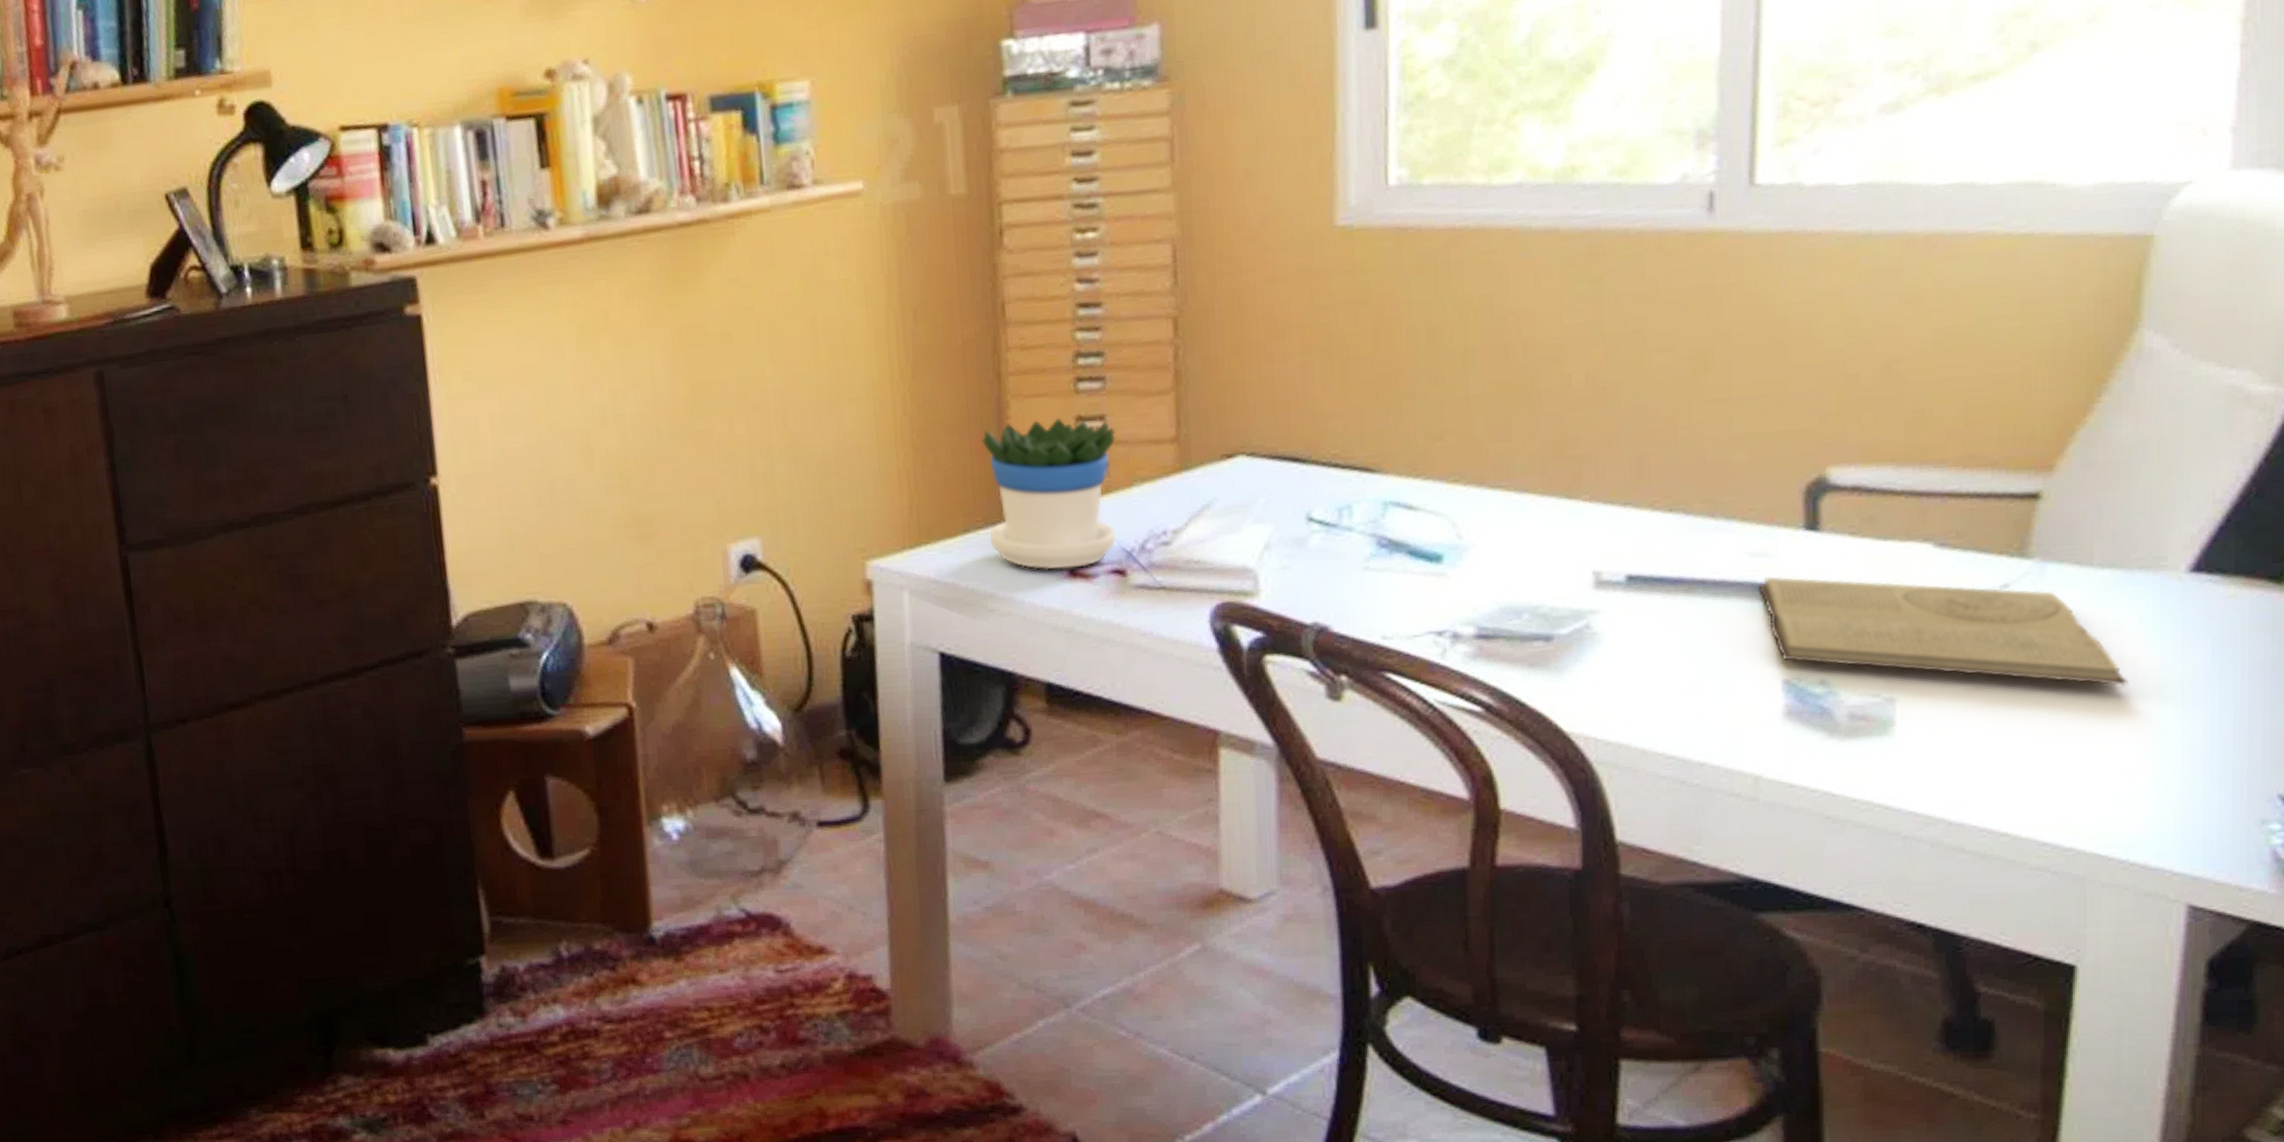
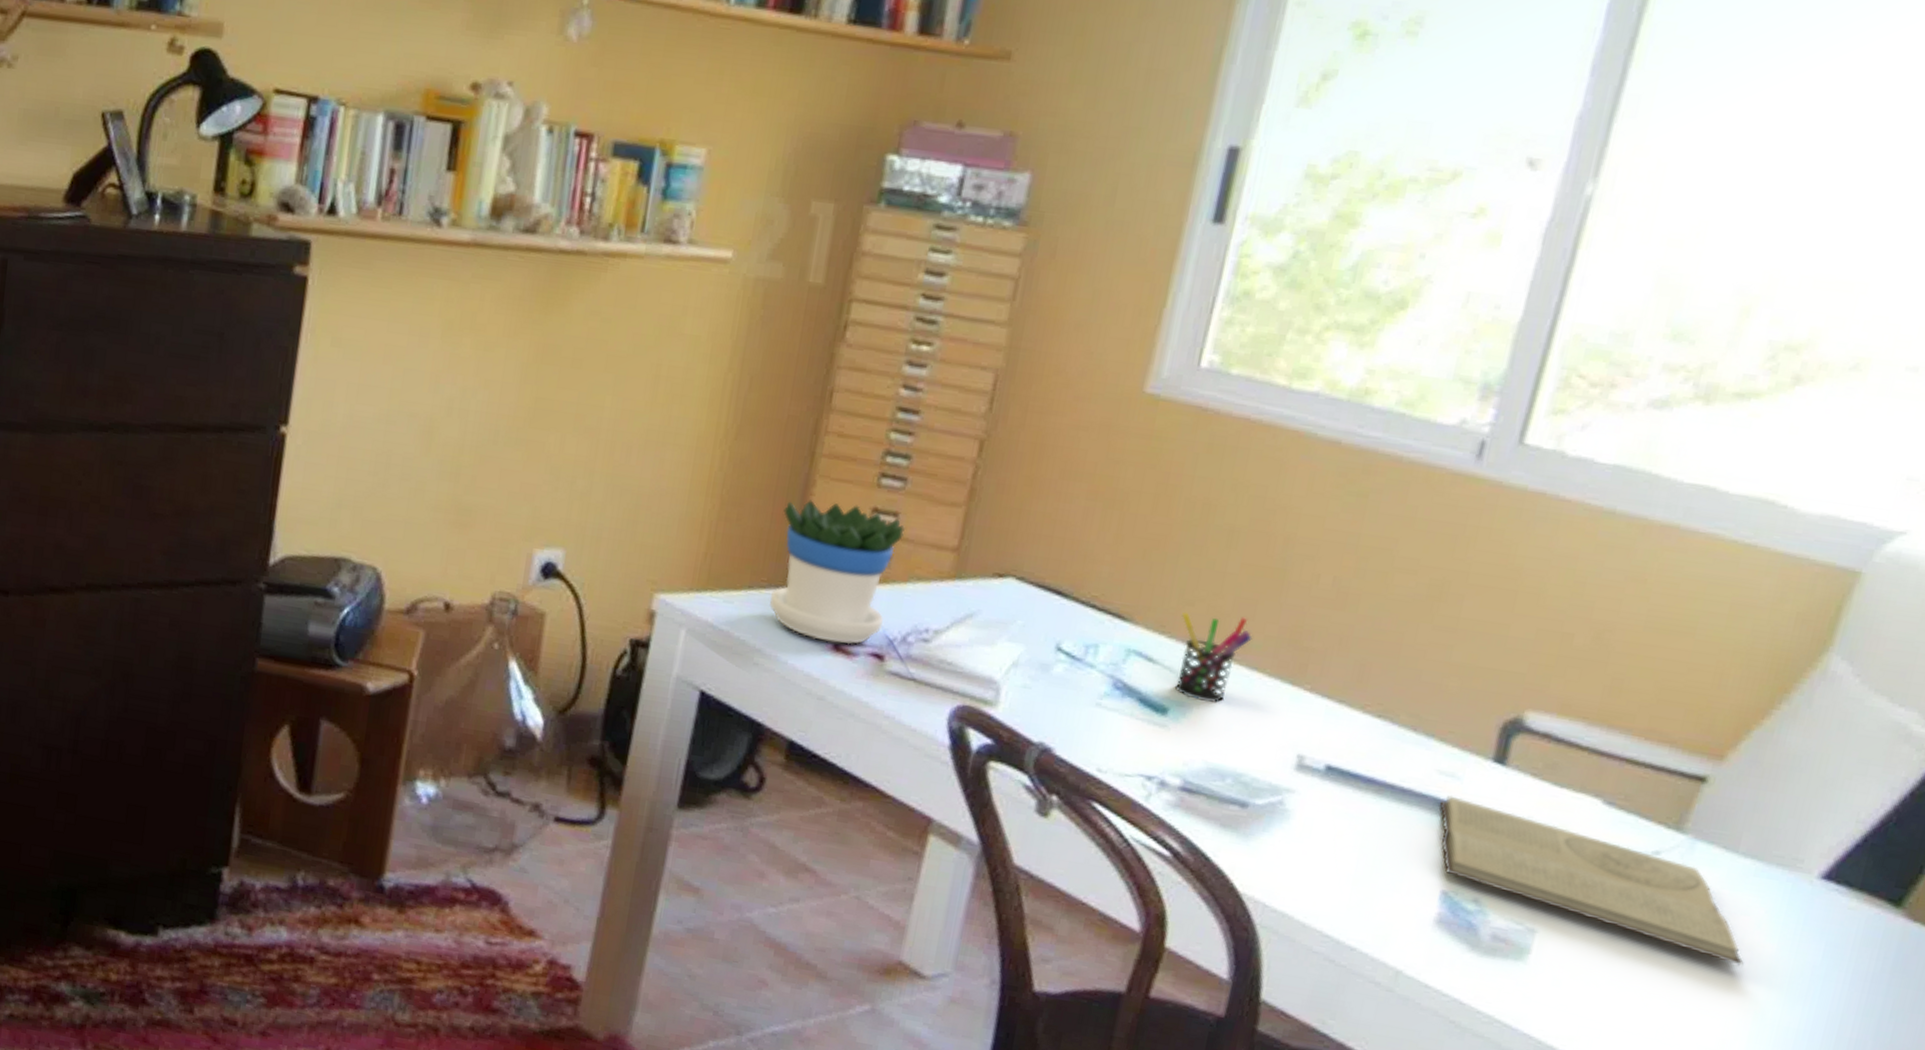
pen holder: none [1433,439,1515,539] -> present [1174,612,1253,703]

